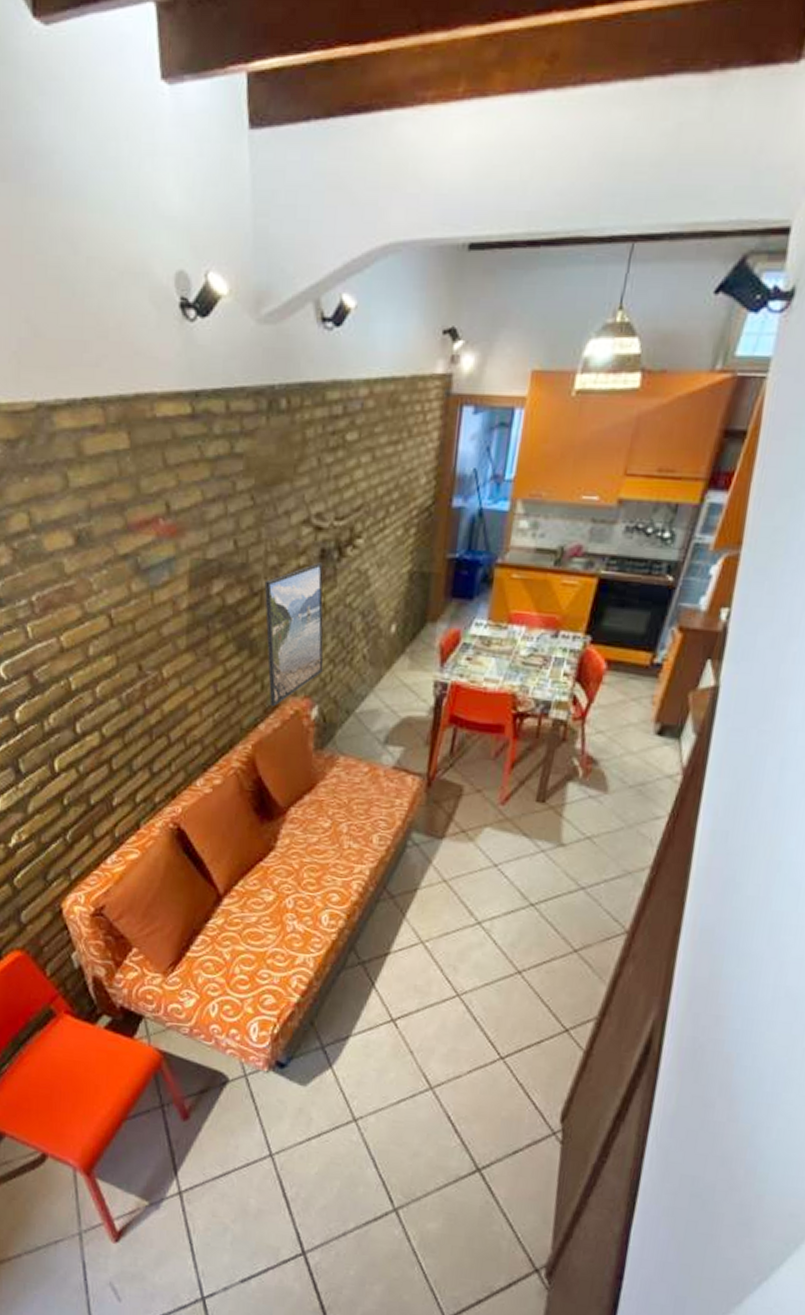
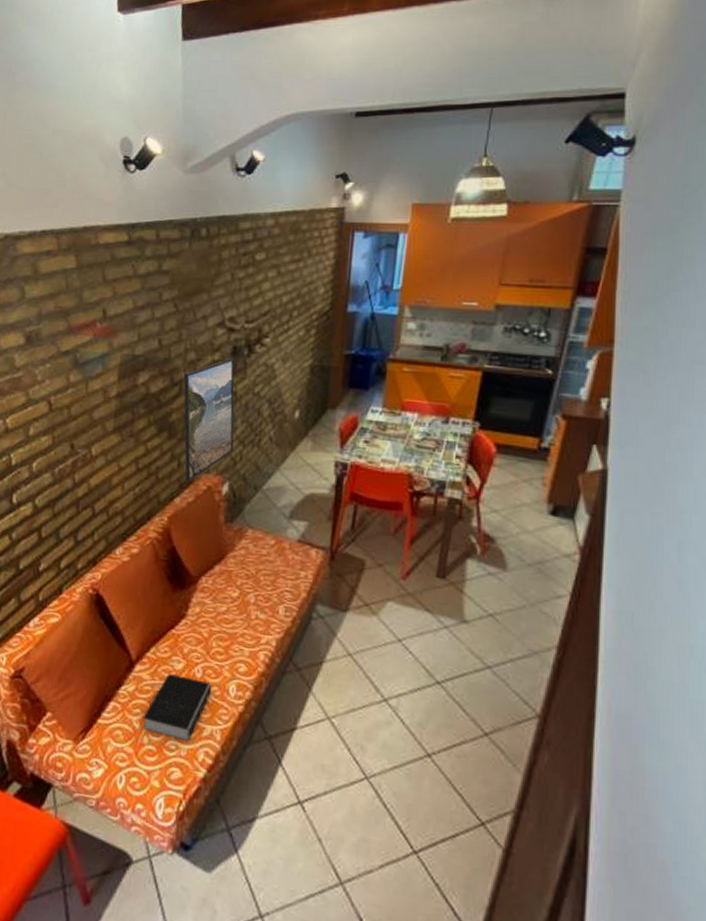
book: none [233,906,304,969] -> present [143,674,212,741]

